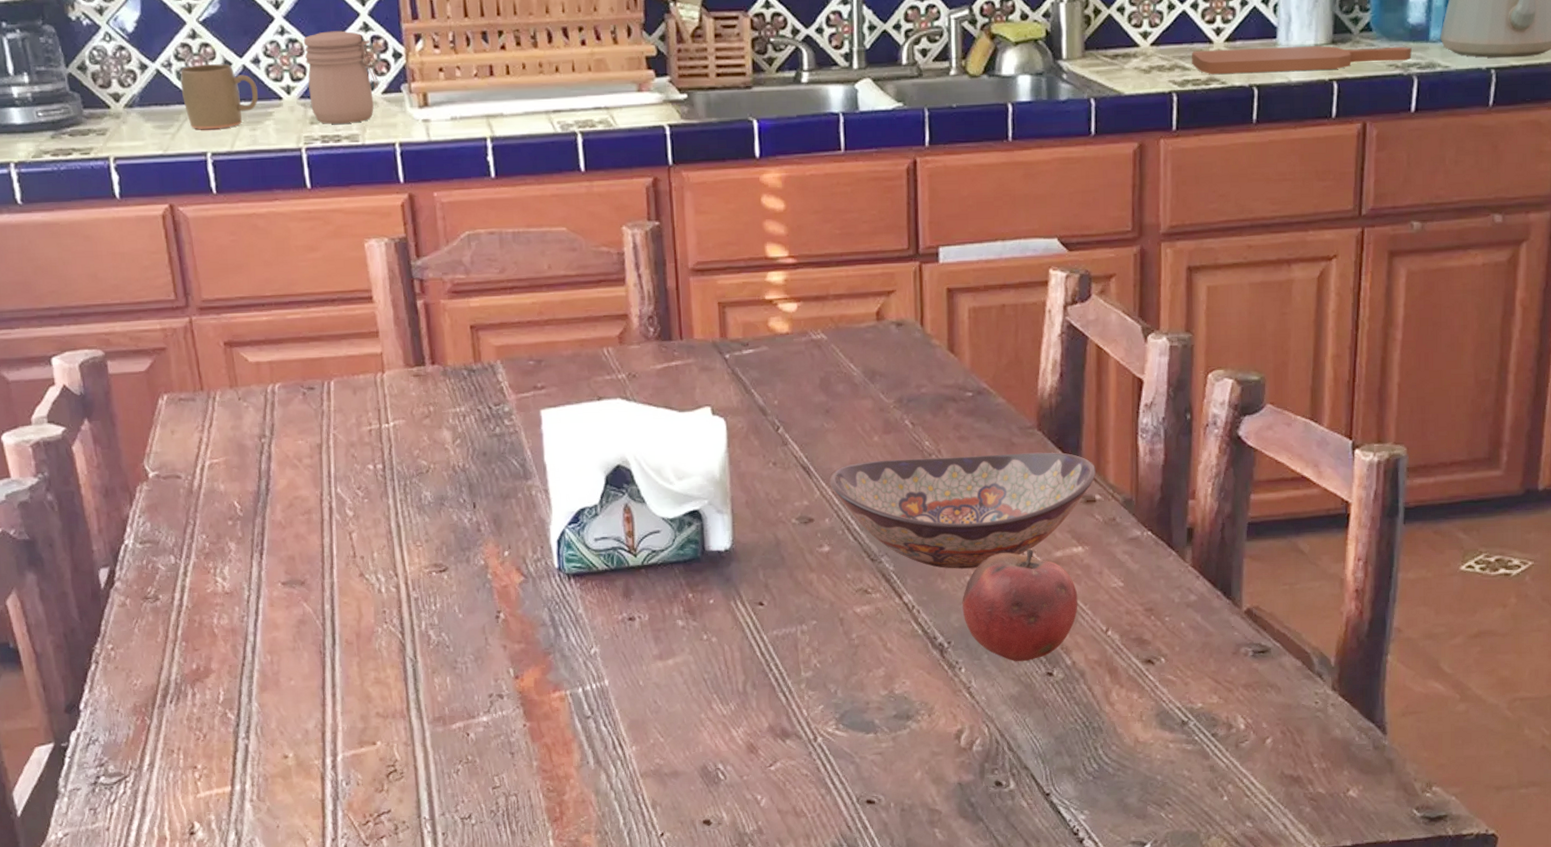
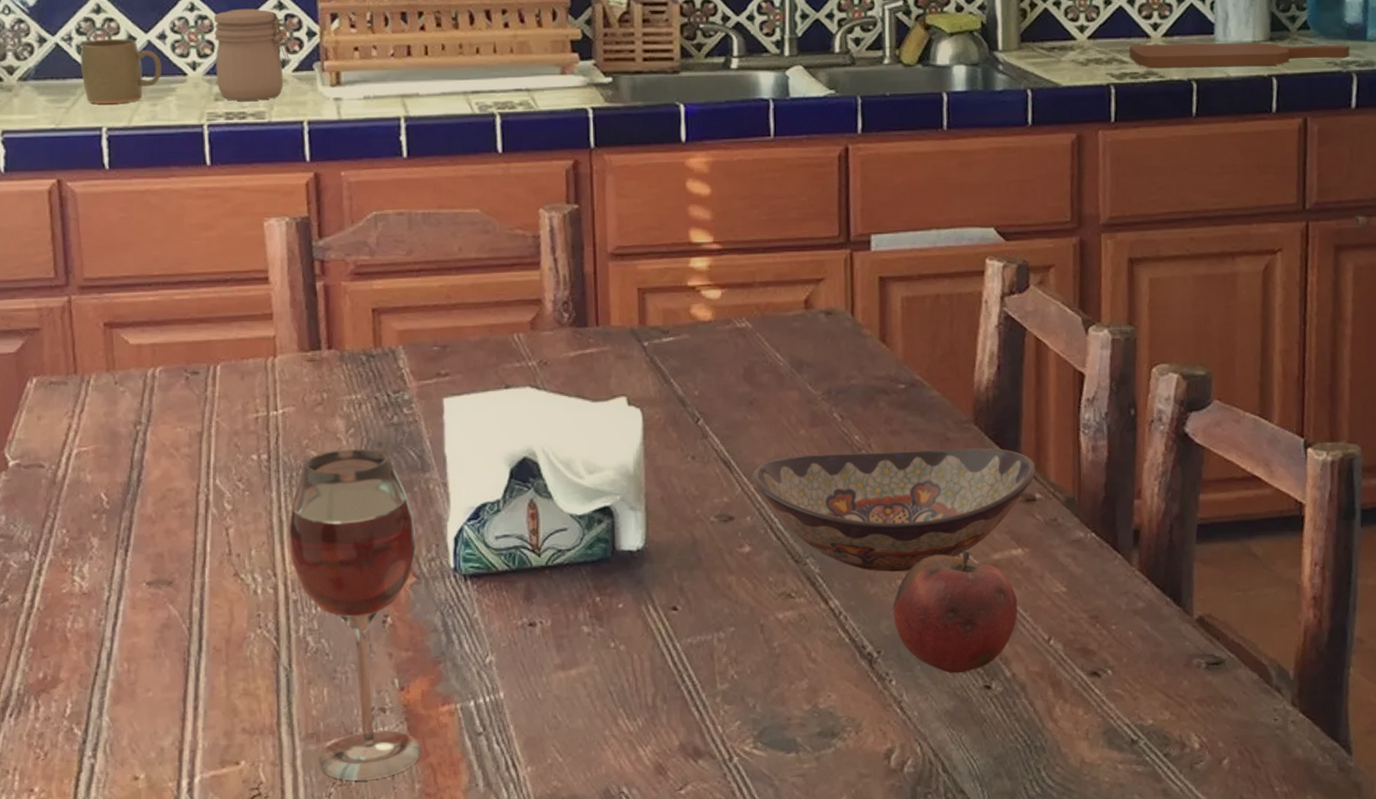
wineglass: none [405,458,537,759] -> present [288,449,421,781]

